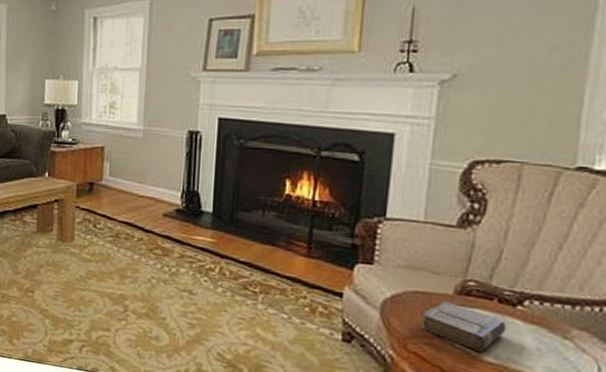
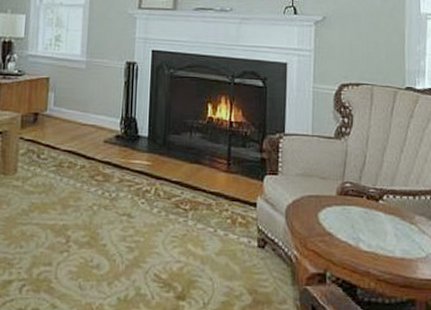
book: present [421,301,506,351] -> none [316,202,374,242]

